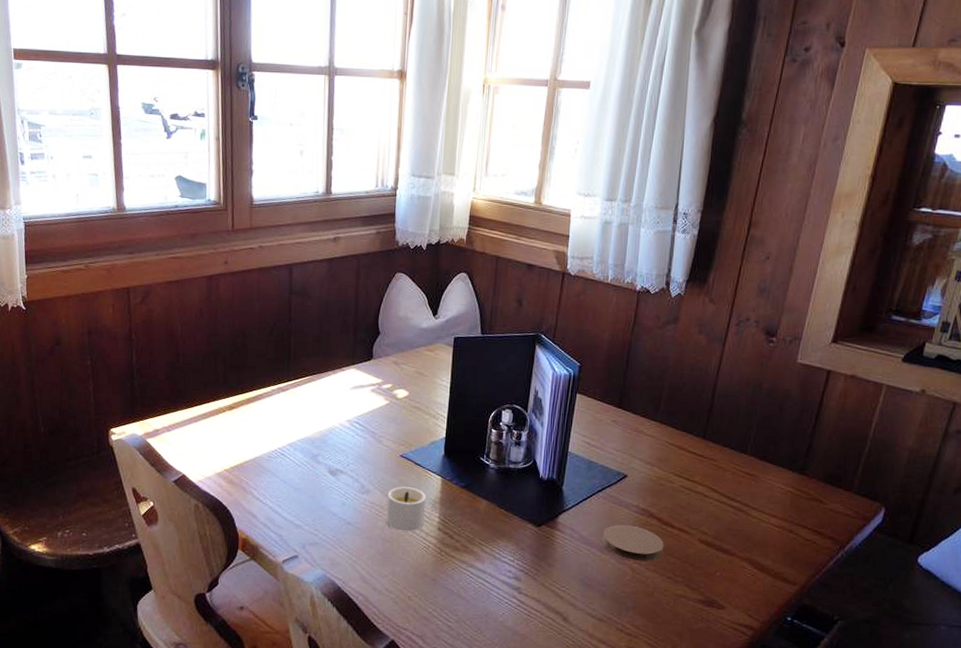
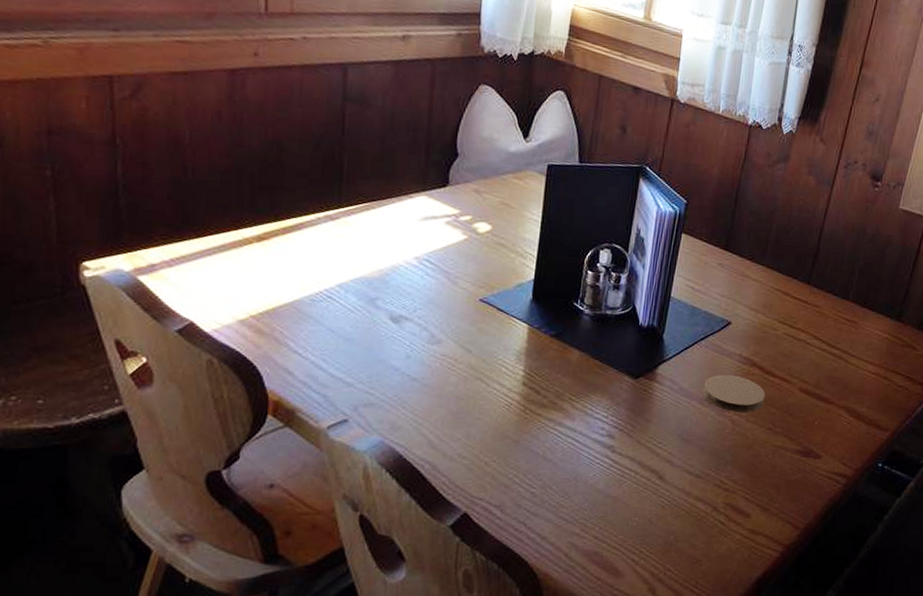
candle: present [386,486,427,532] -> none [460,336,510,388]

